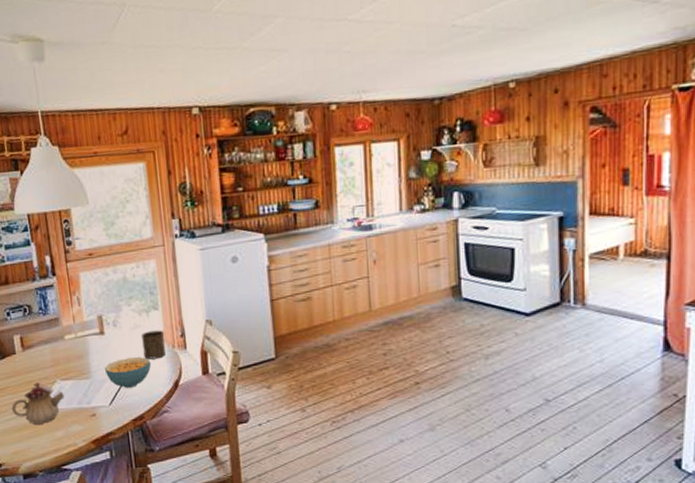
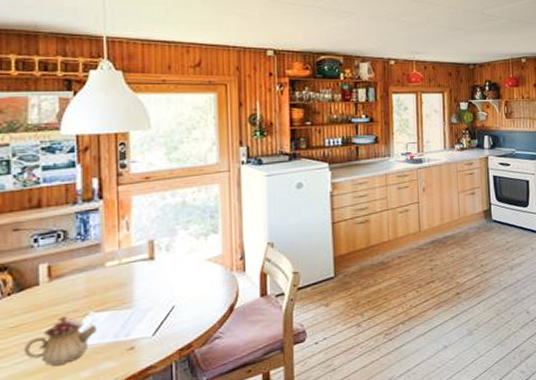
cereal bowl: present [104,357,151,388] -> none [150,282,206,316]
cup: present [141,330,166,360] -> none [197,253,223,284]

